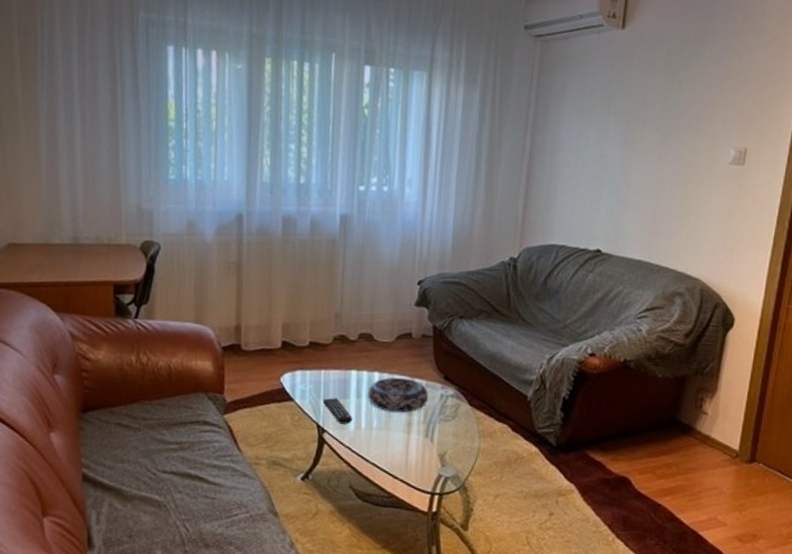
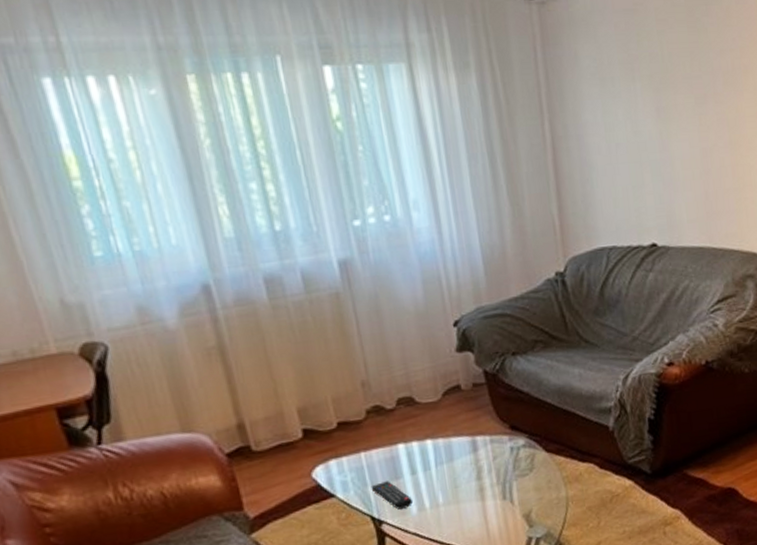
decorative bowl: present [368,377,429,413] -> none [423,438,497,483]

